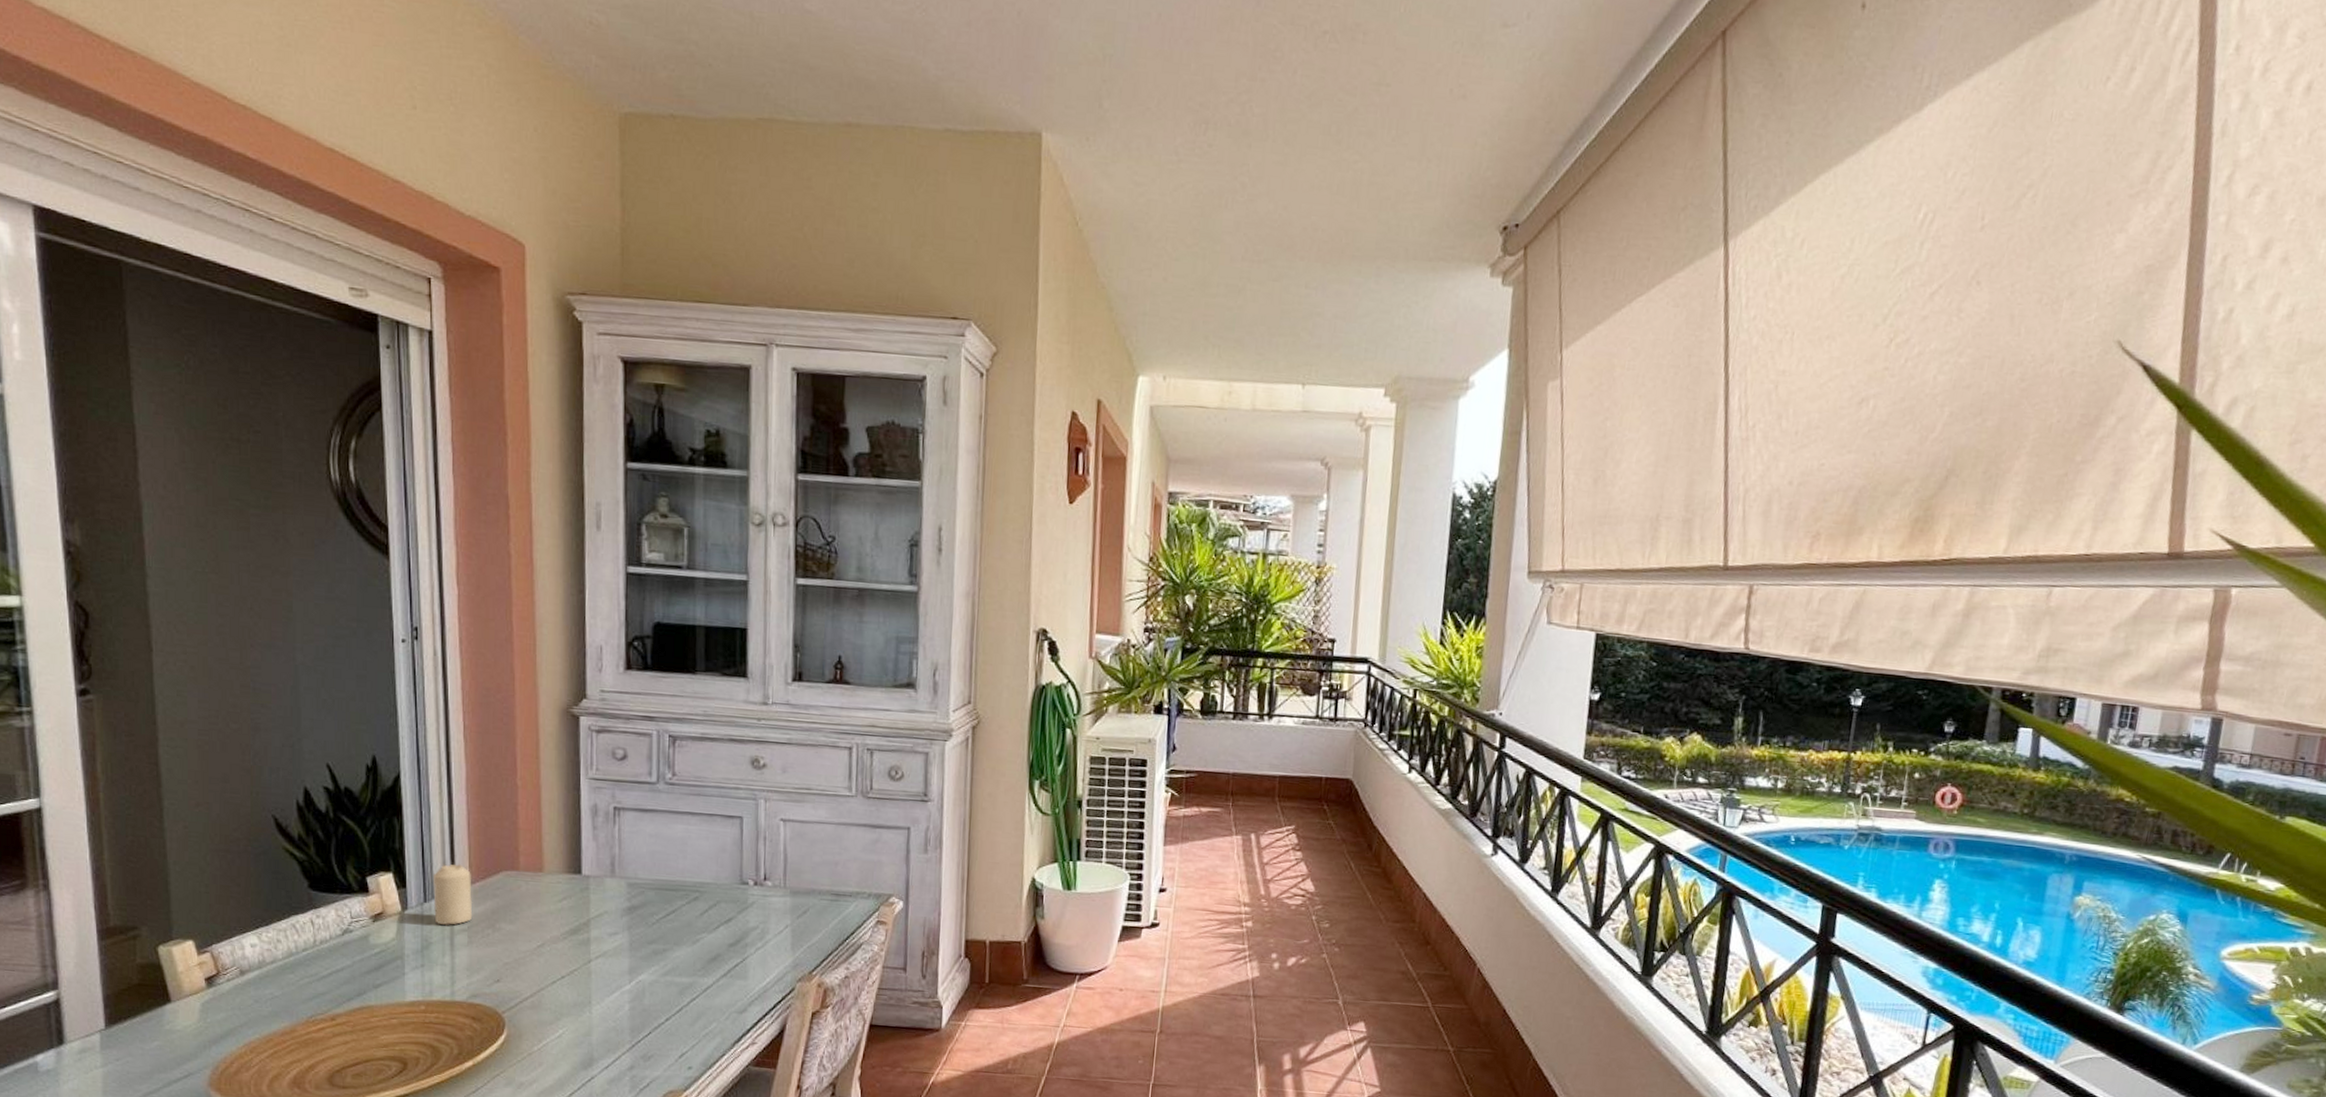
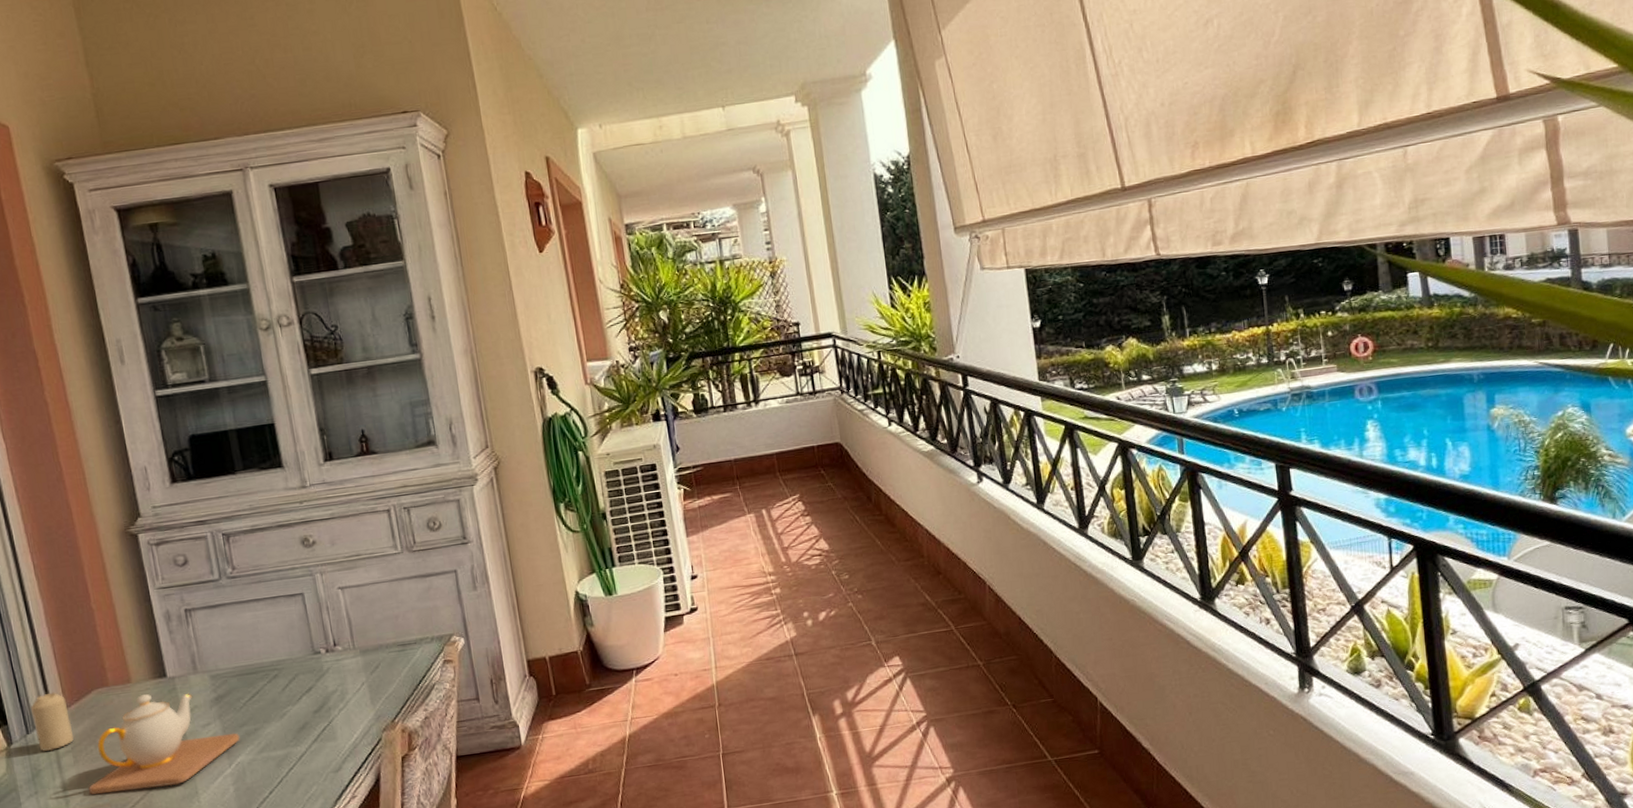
teapot: none [478,886,646,991] -> present [89,693,240,795]

